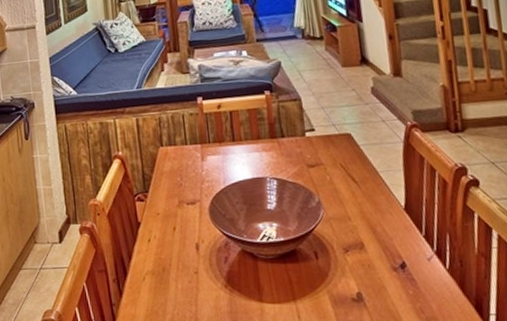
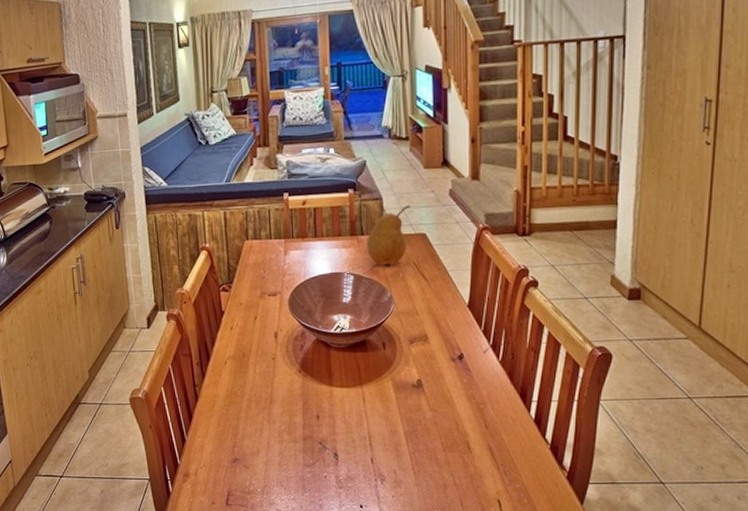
fruit: none [288,104,332,169] -> present [367,205,411,266]

